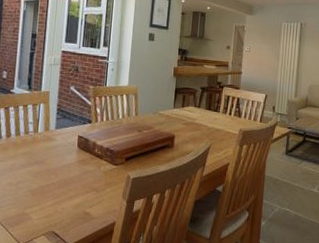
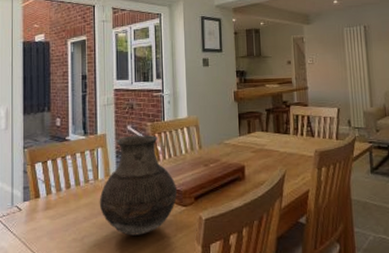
vase: none [36,96,110,186] -> present [99,135,177,236]

